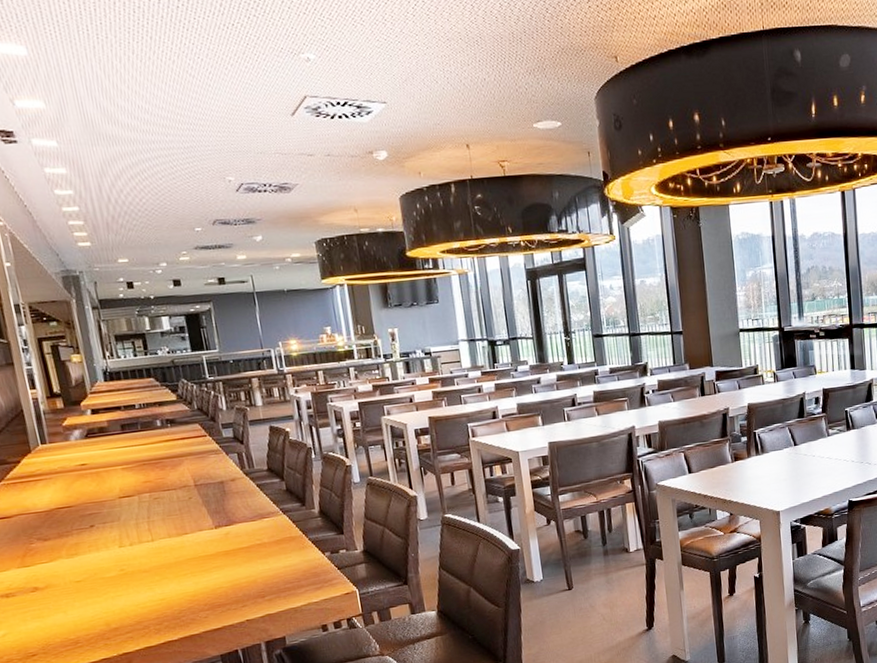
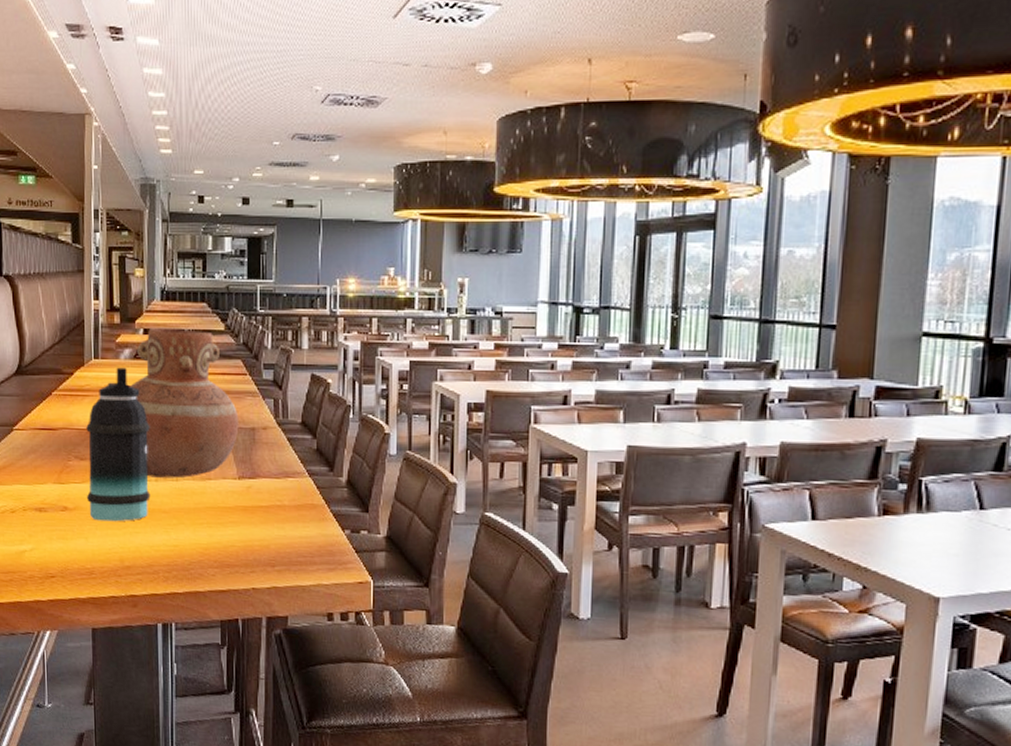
bottle: none [45,447,128,594] -> present [86,367,151,522]
vase: none [86,403,208,544] -> present [130,327,239,478]

